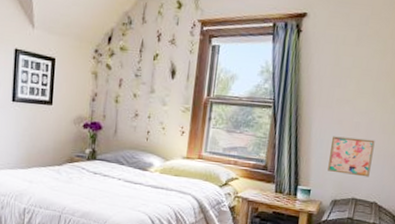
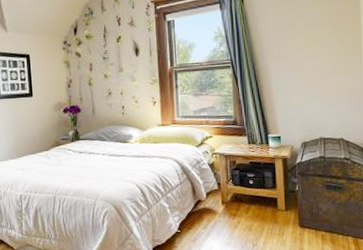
wall art: present [328,136,375,177] -> none [290,81,331,117]

